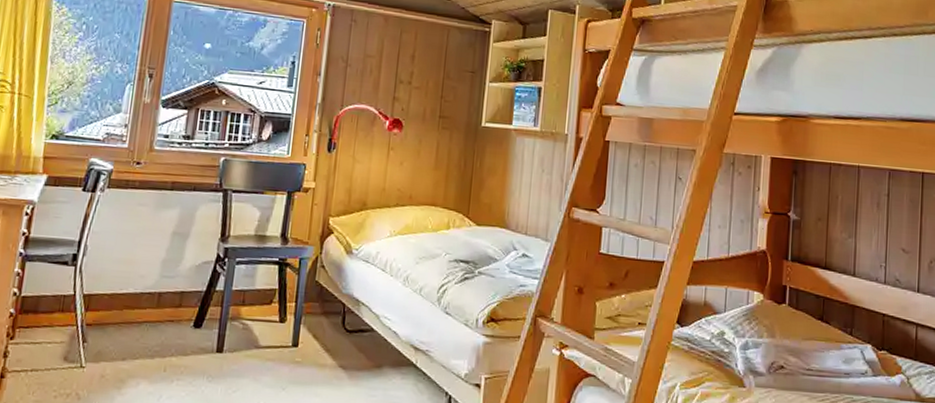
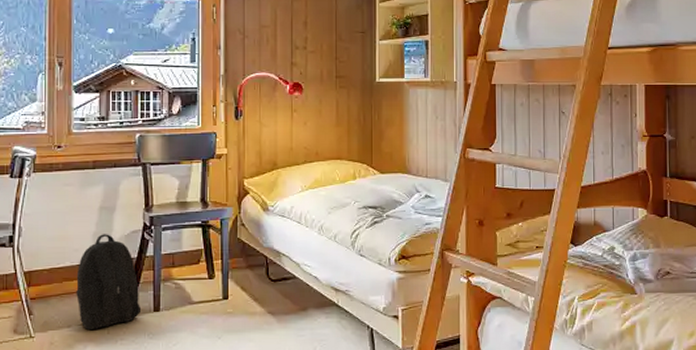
backpack: none [135,261,204,366] -> present [76,234,142,330]

